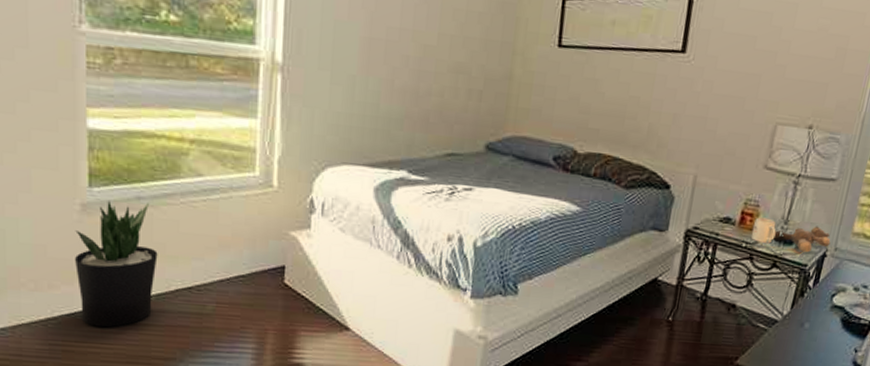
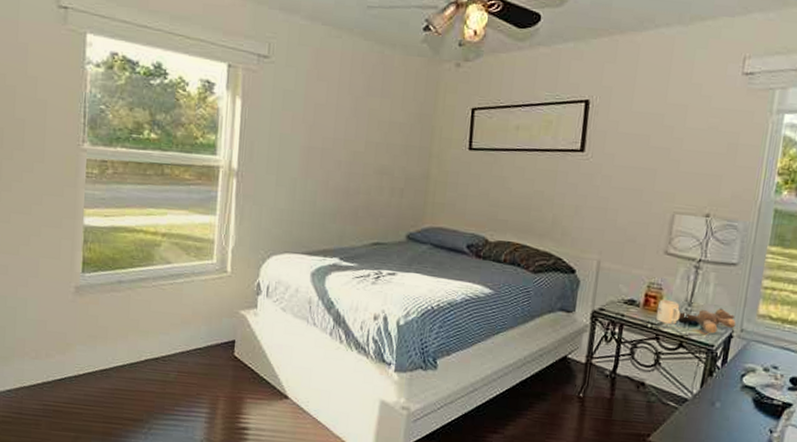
planter: present [75,201,158,328] -> none [68,284,133,392]

